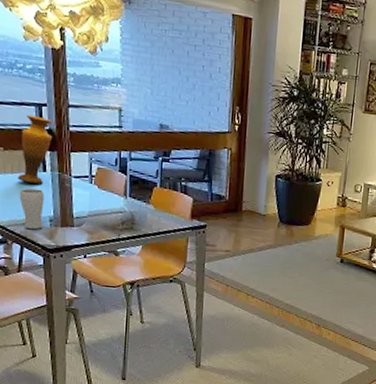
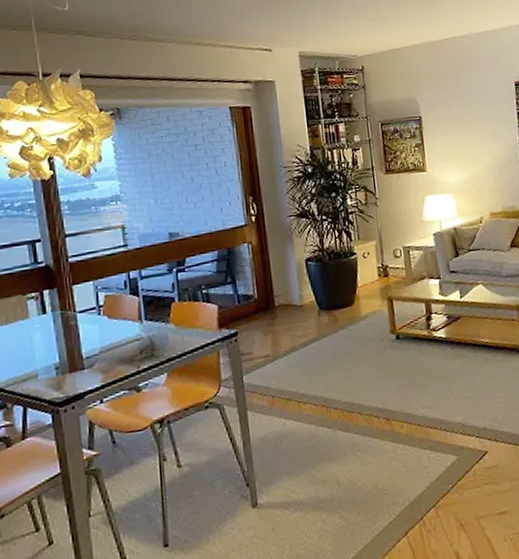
vase: present [17,114,53,184] -> none [13,254,51,331]
drinking glass: present [19,188,45,230] -> none [17,335,48,385]

